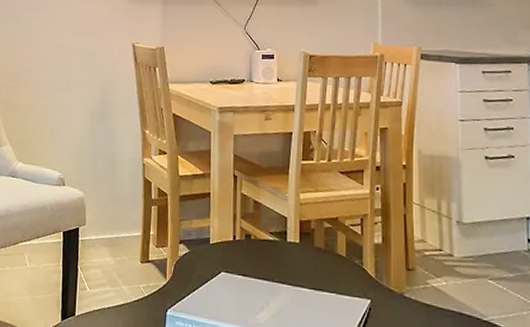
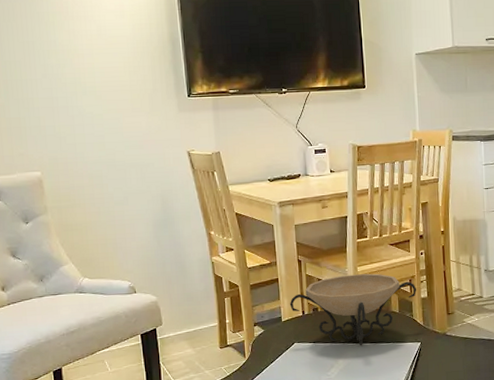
decorative bowl: none [219,200,370,291] -> present [289,273,417,346]

